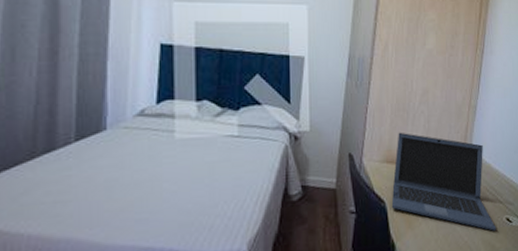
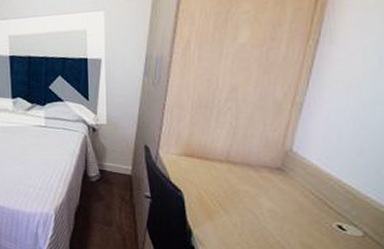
laptop: present [391,132,496,231] -> none [189,128,322,236]

